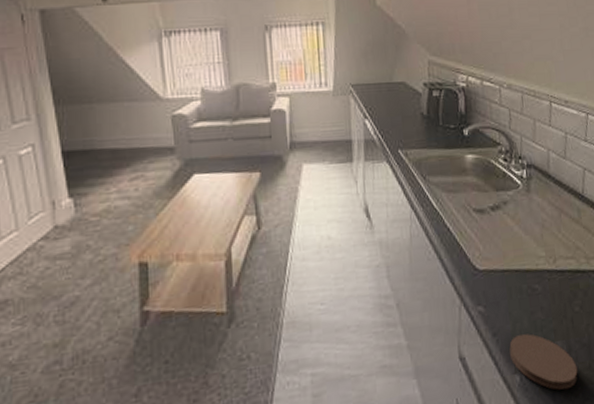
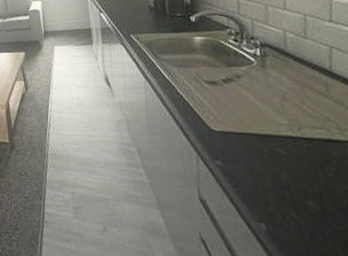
coaster: present [509,334,578,390] -> none [252,190,337,247]

